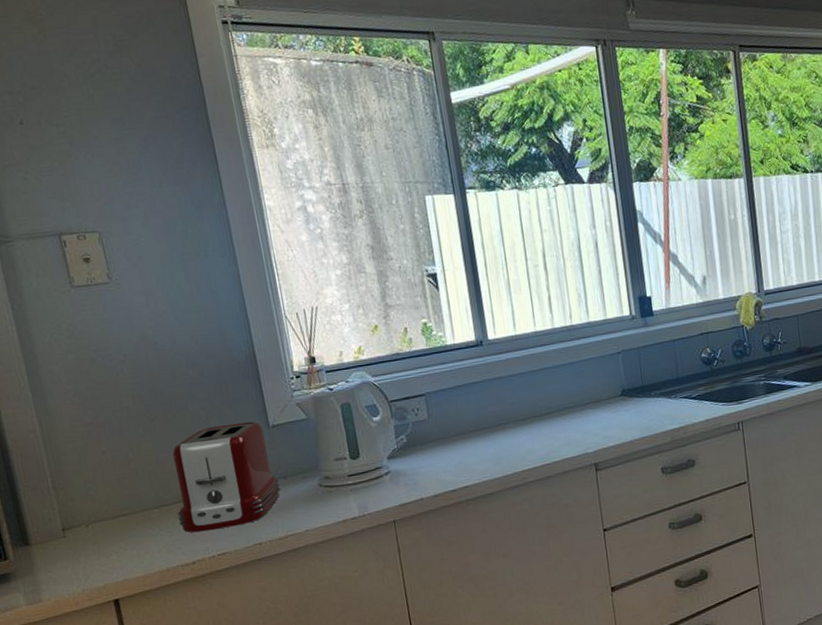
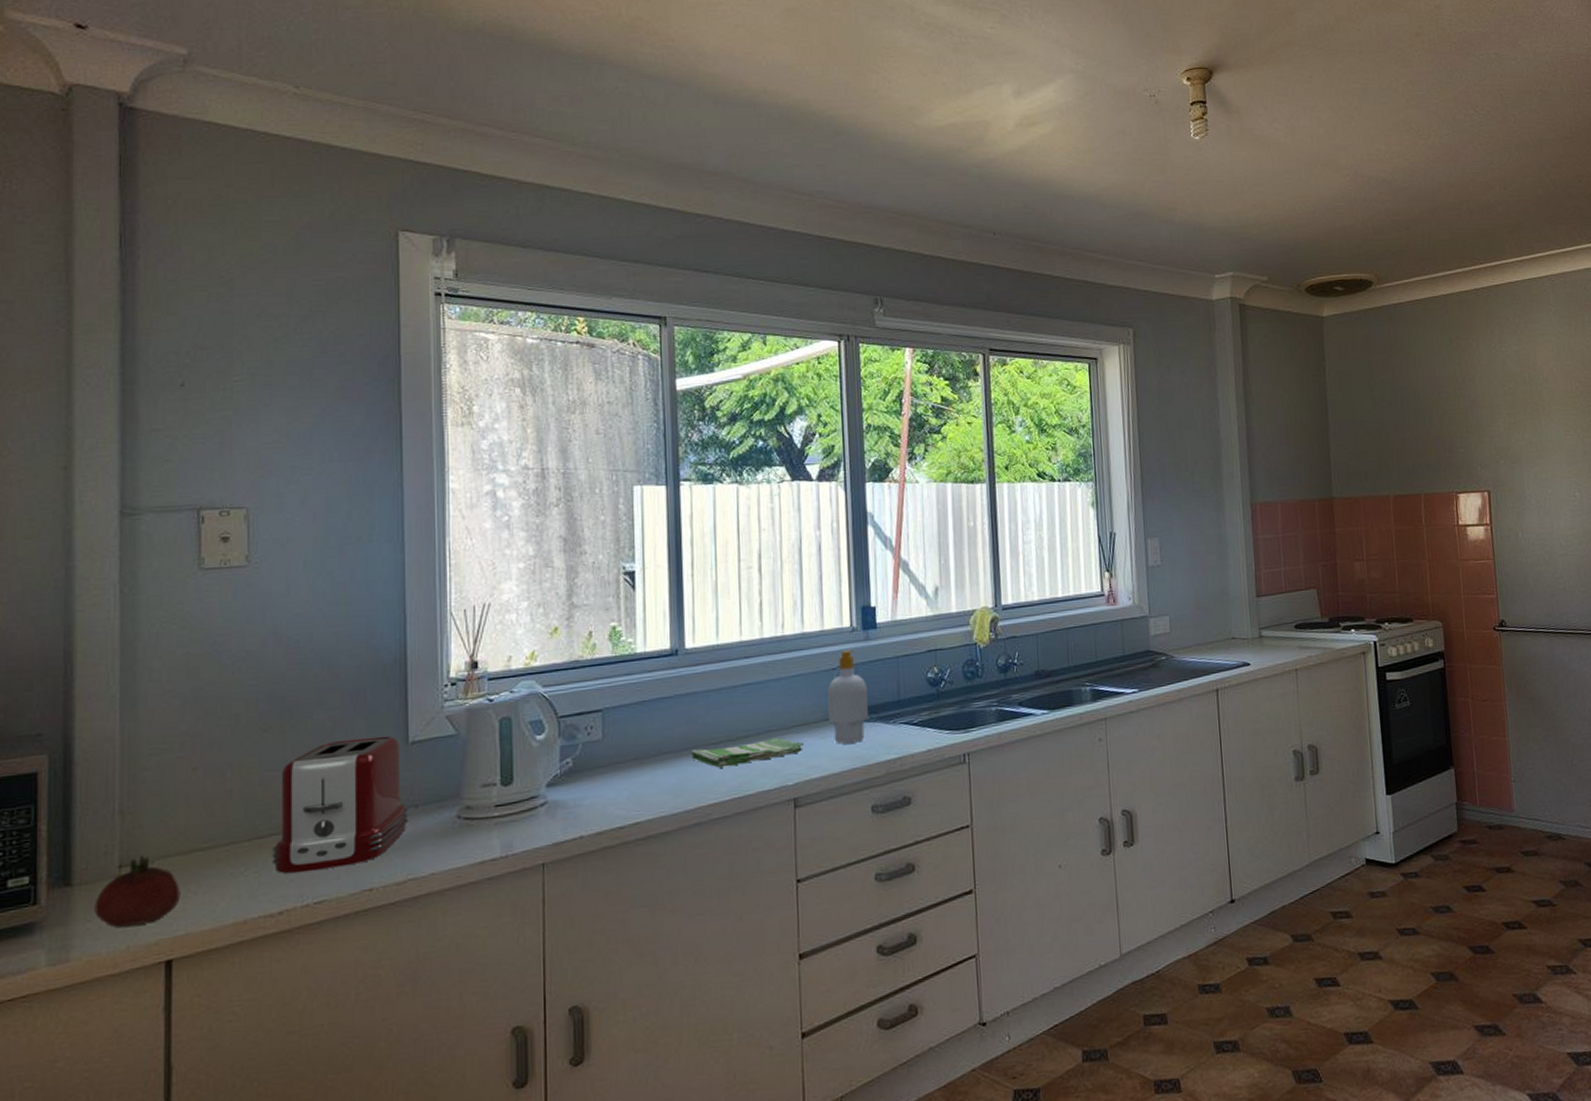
fruit: none [50,521,115,576] -> present [94,855,181,927]
dish towel: none [503,413,599,440] -> present [690,737,803,768]
soap bottle: none [615,335,652,417] -> present [827,649,869,744]

